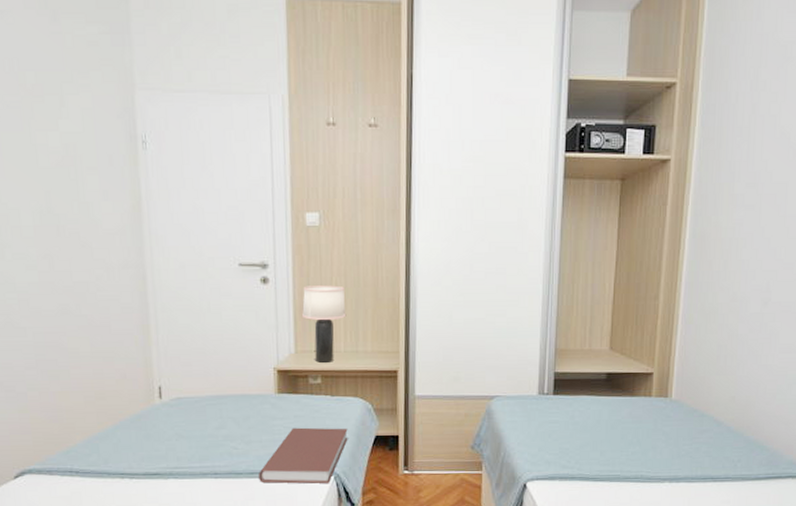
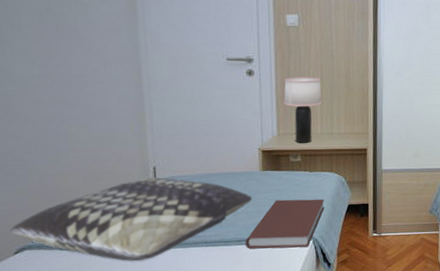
cushion: none [10,398,267,491] -> present [10,177,253,261]

